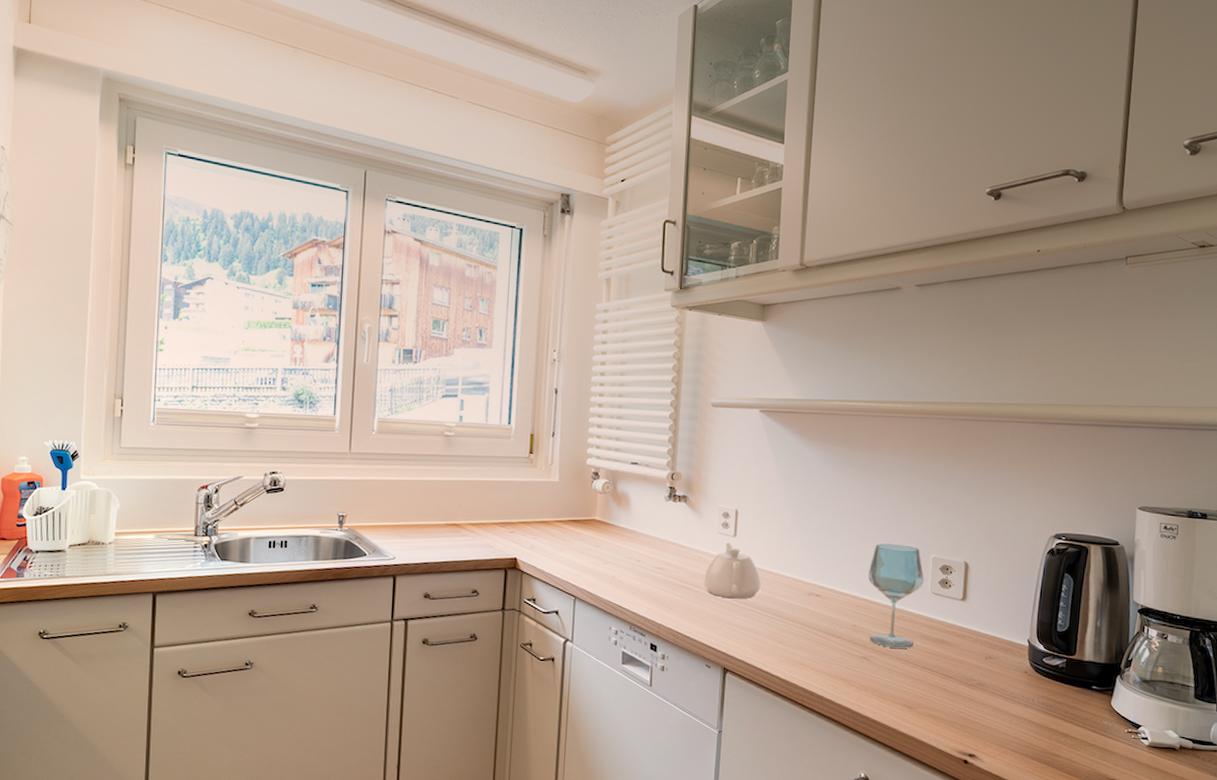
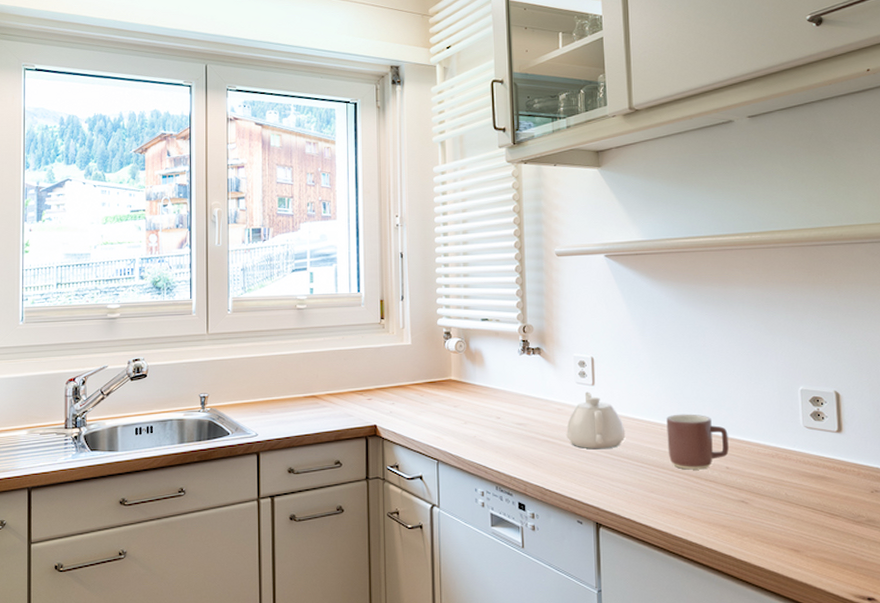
mug: none [799,571,859,626] -> present [666,414,729,470]
wine glass: present [867,543,924,649] -> none [734,379,795,488]

